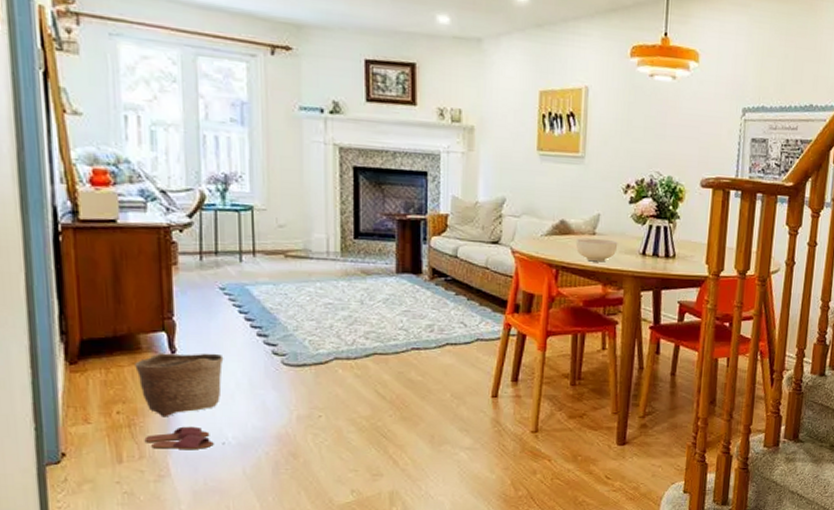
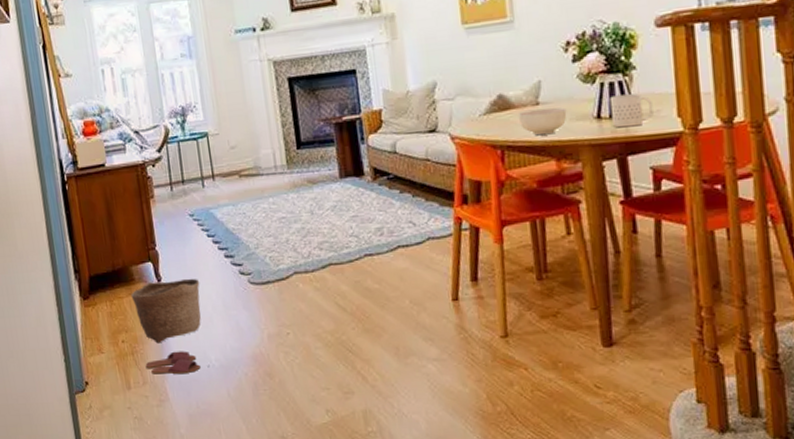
mug: none [653,238,688,267] -> present [609,93,653,128]

